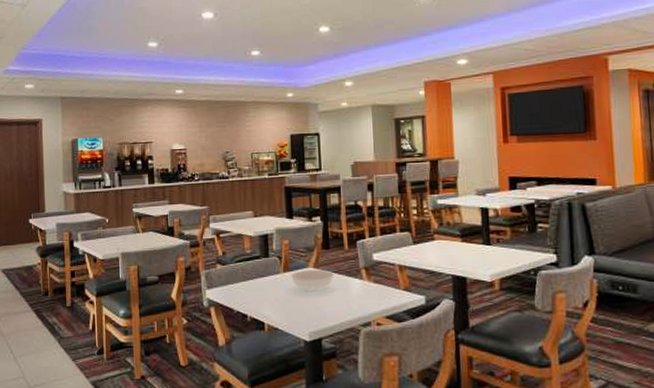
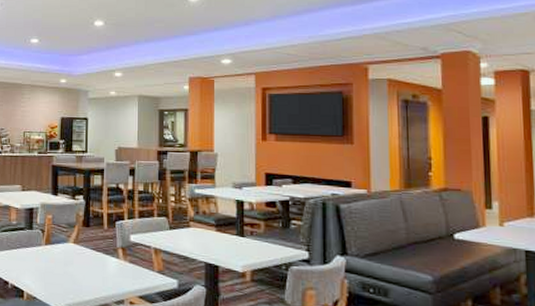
bowl: present [291,269,334,292] -> none [52,244,92,266]

